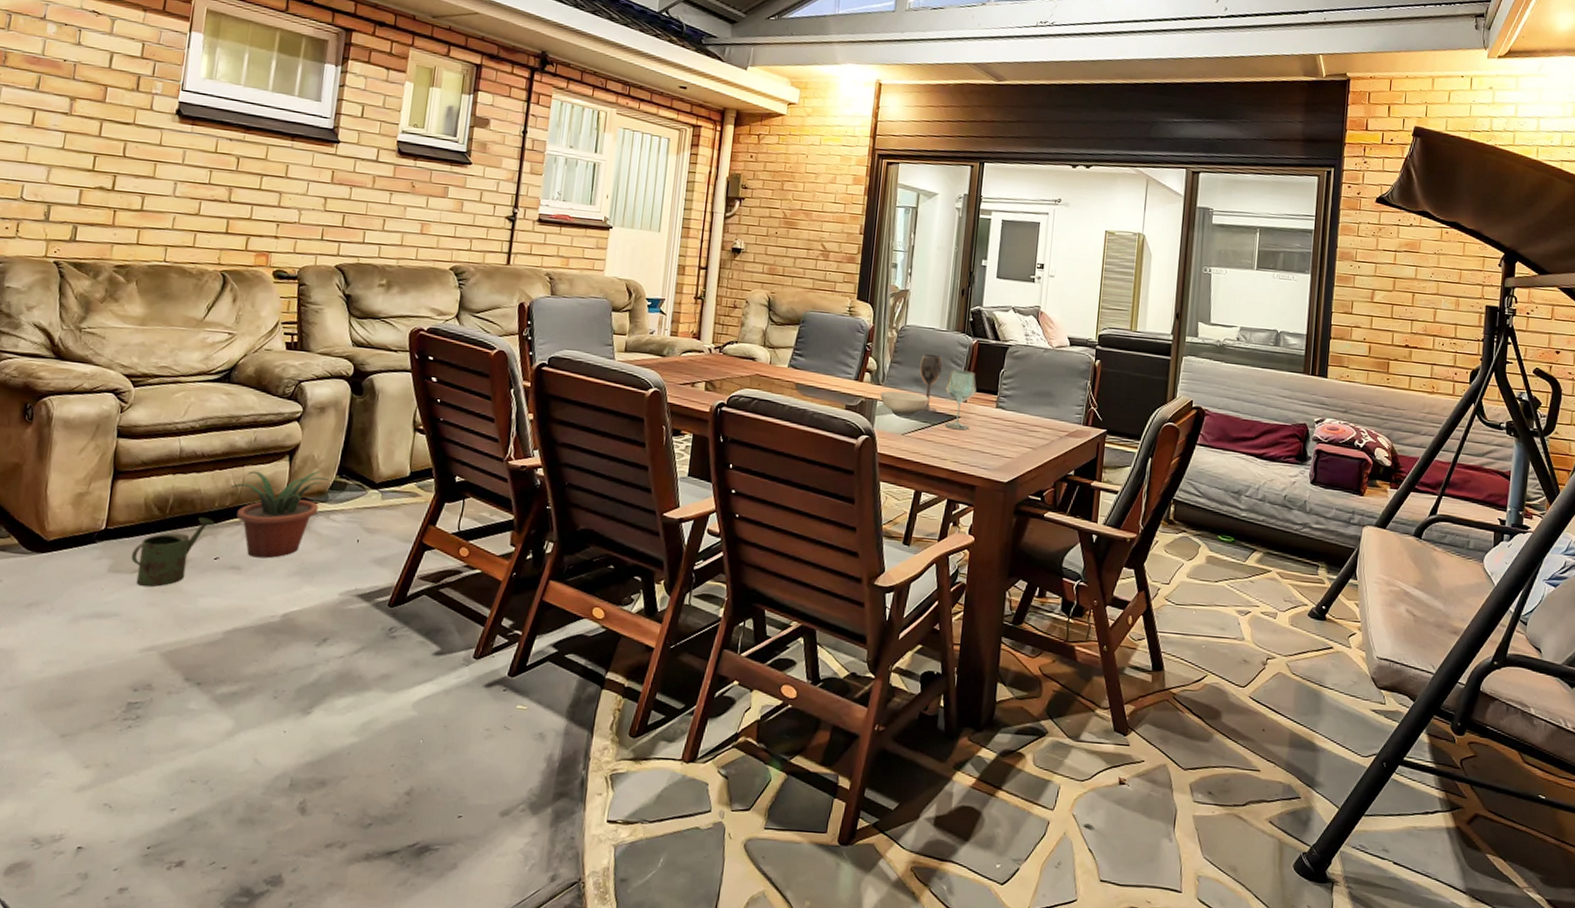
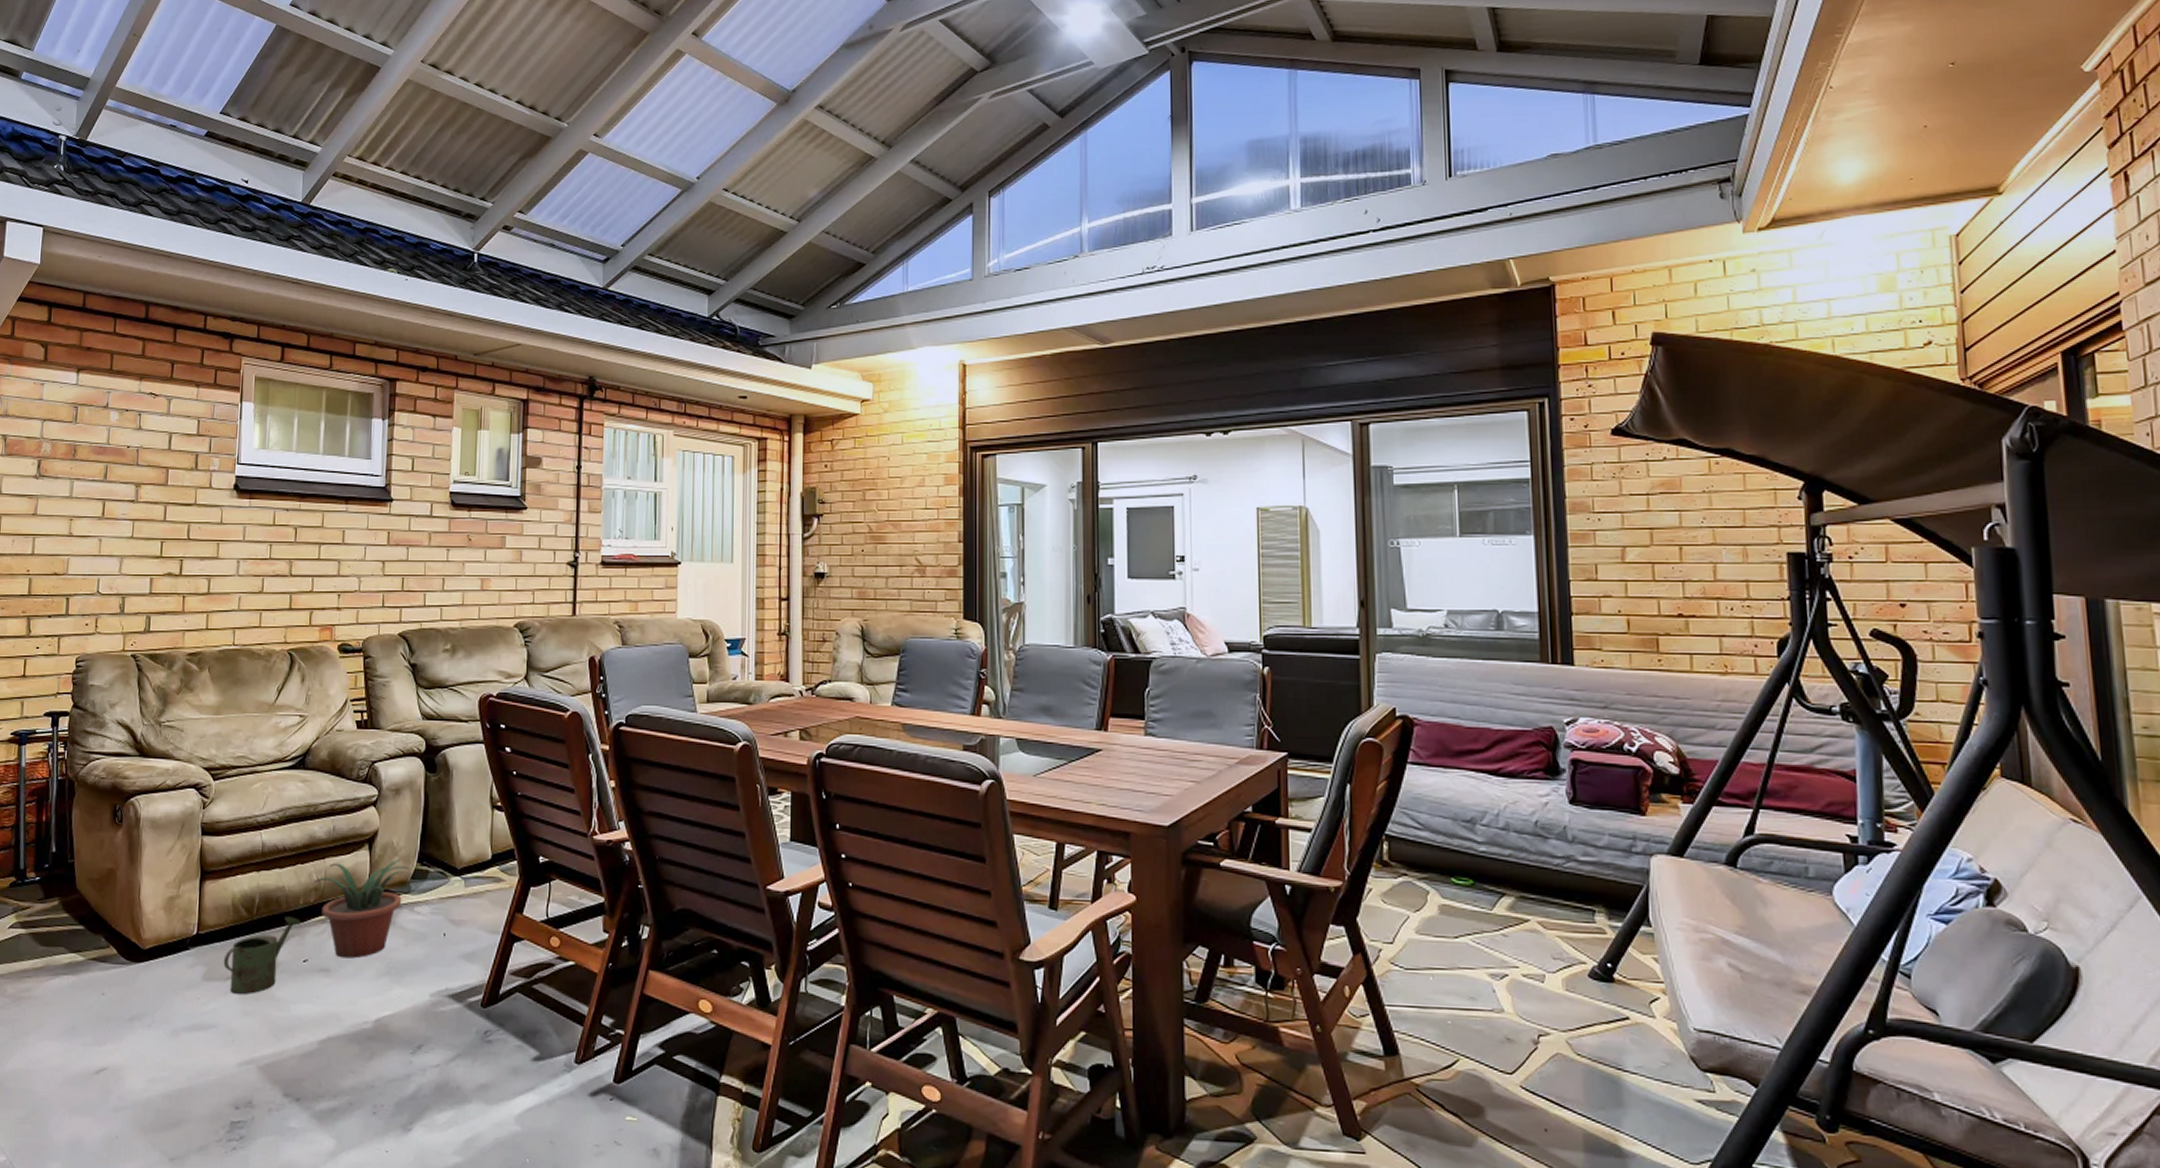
bowl: present [880,391,930,415] -> none [1003,724,1063,751]
wine glass: present [919,353,943,412] -> none [1047,676,1073,746]
wine glass: present [944,369,977,430] -> none [1080,692,1118,766]

